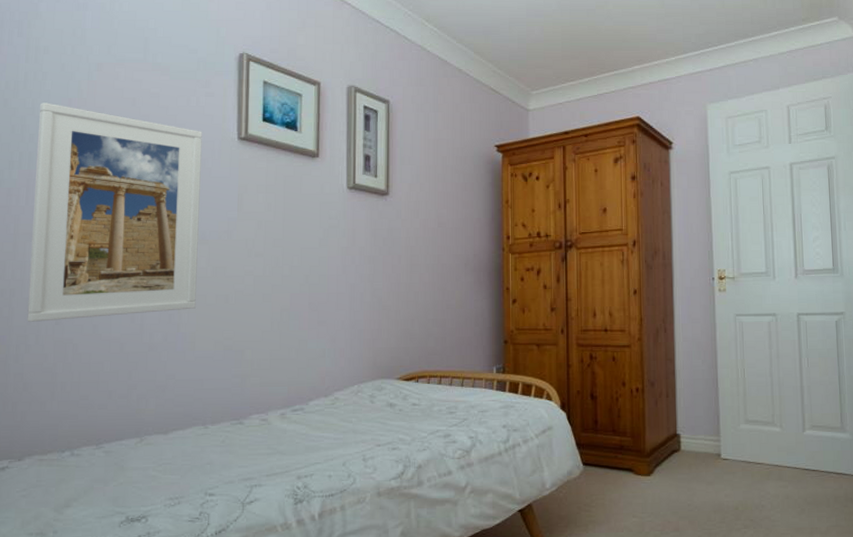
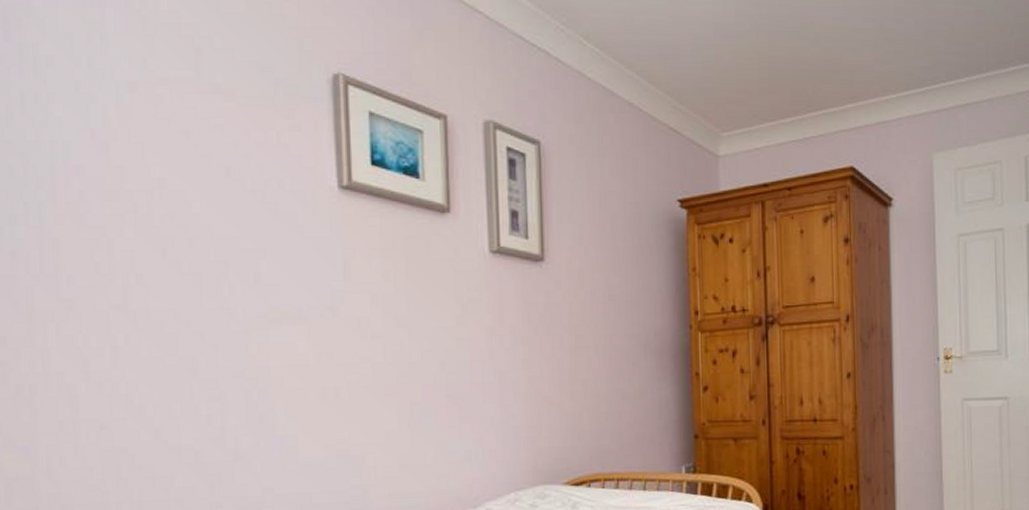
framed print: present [27,103,202,322] -> none [48,134,295,427]

